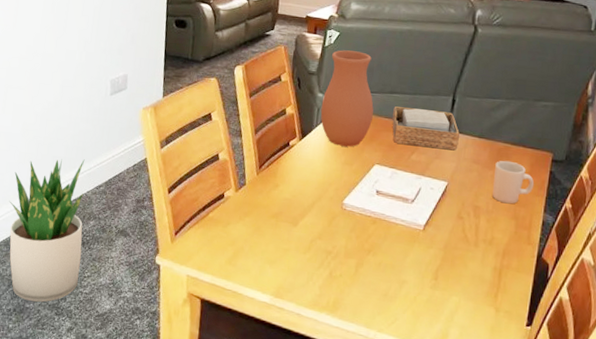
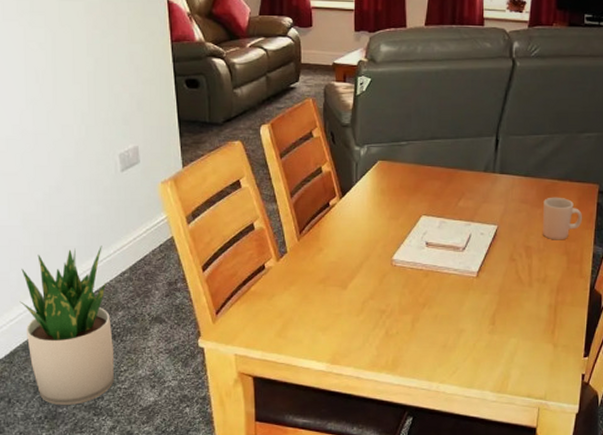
vase: present [320,50,374,147] -> none [359,97,415,200]
napkin holder: present [392,106,460,151] -> none [436,153,505,193]

